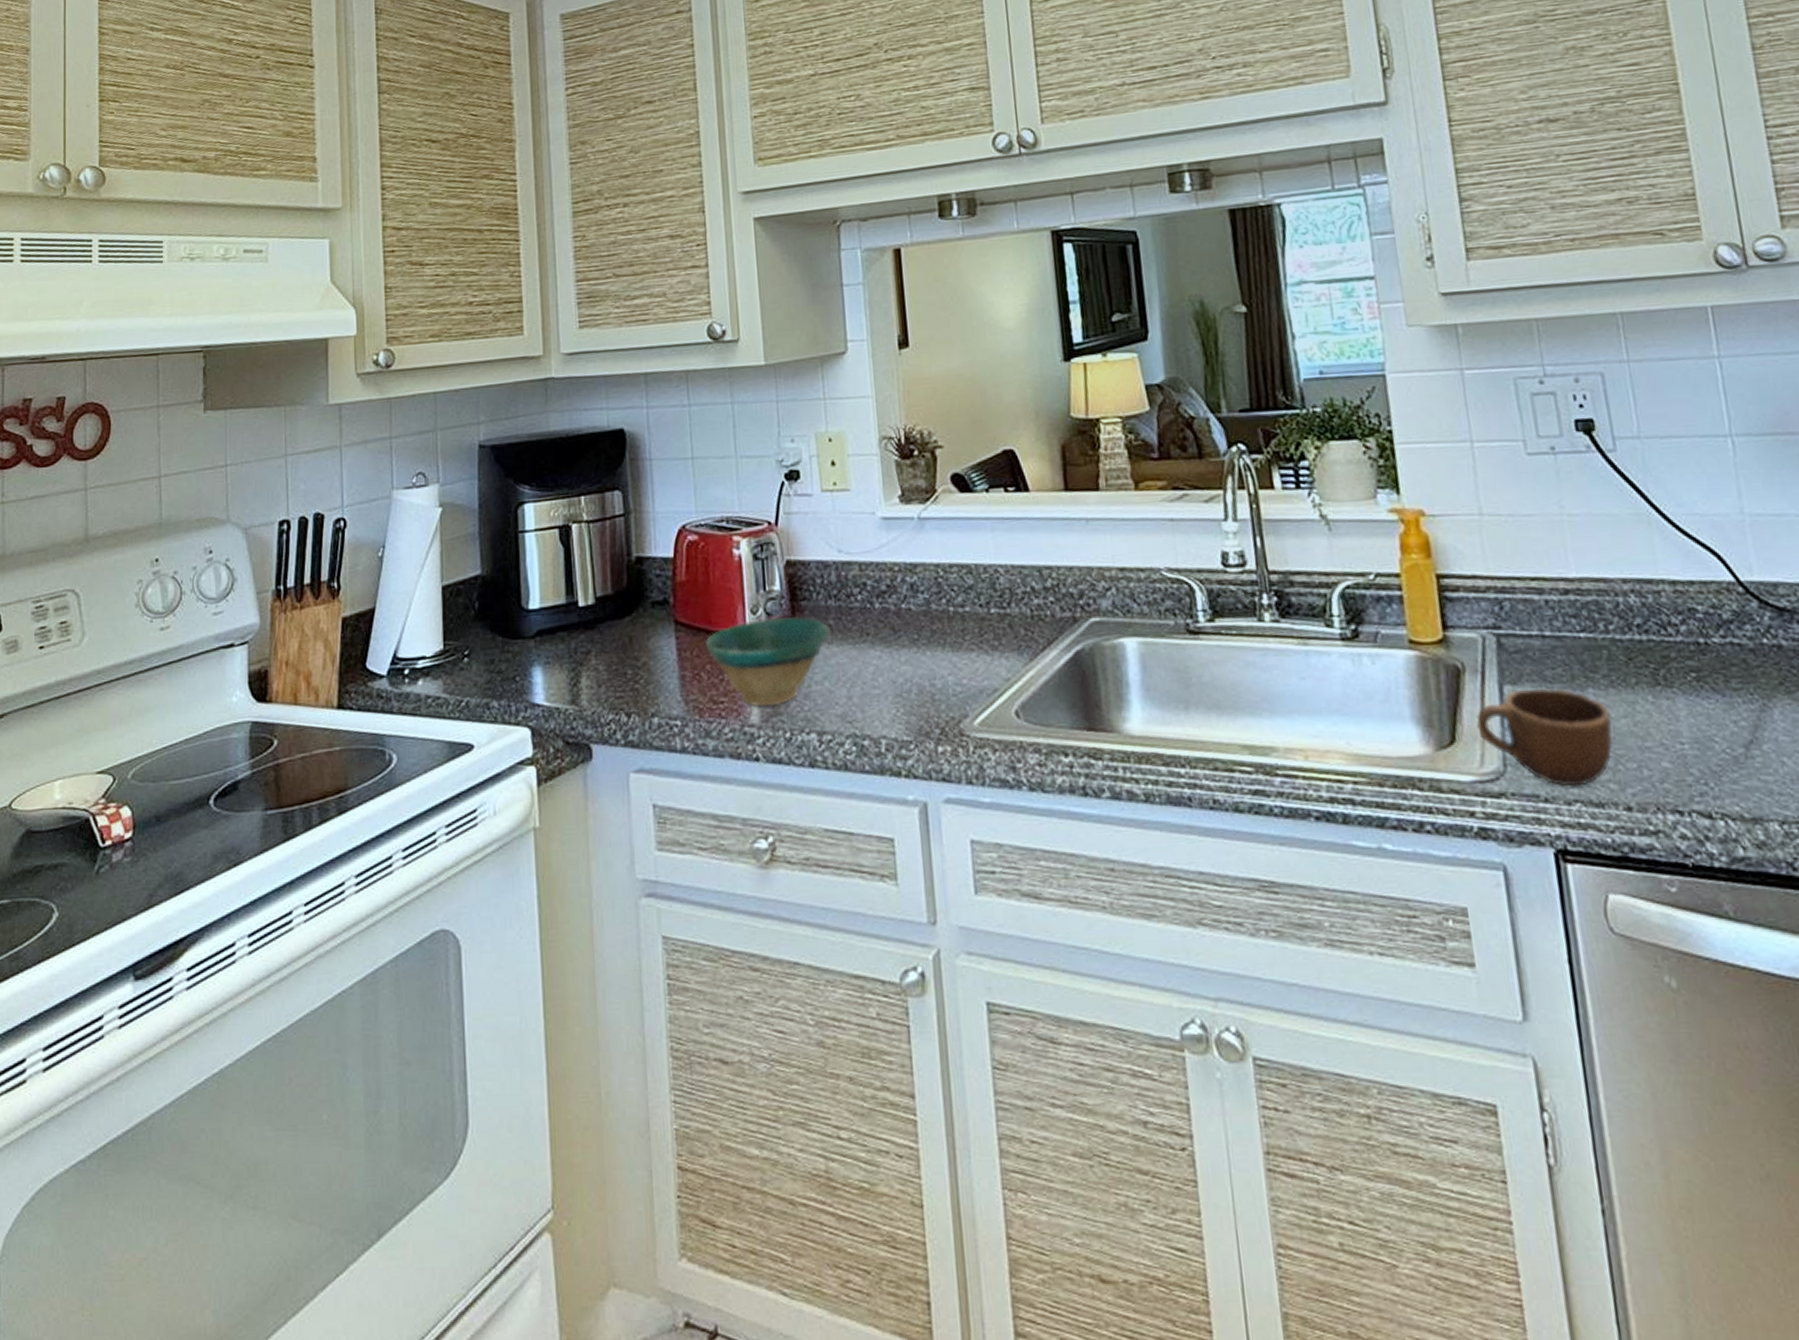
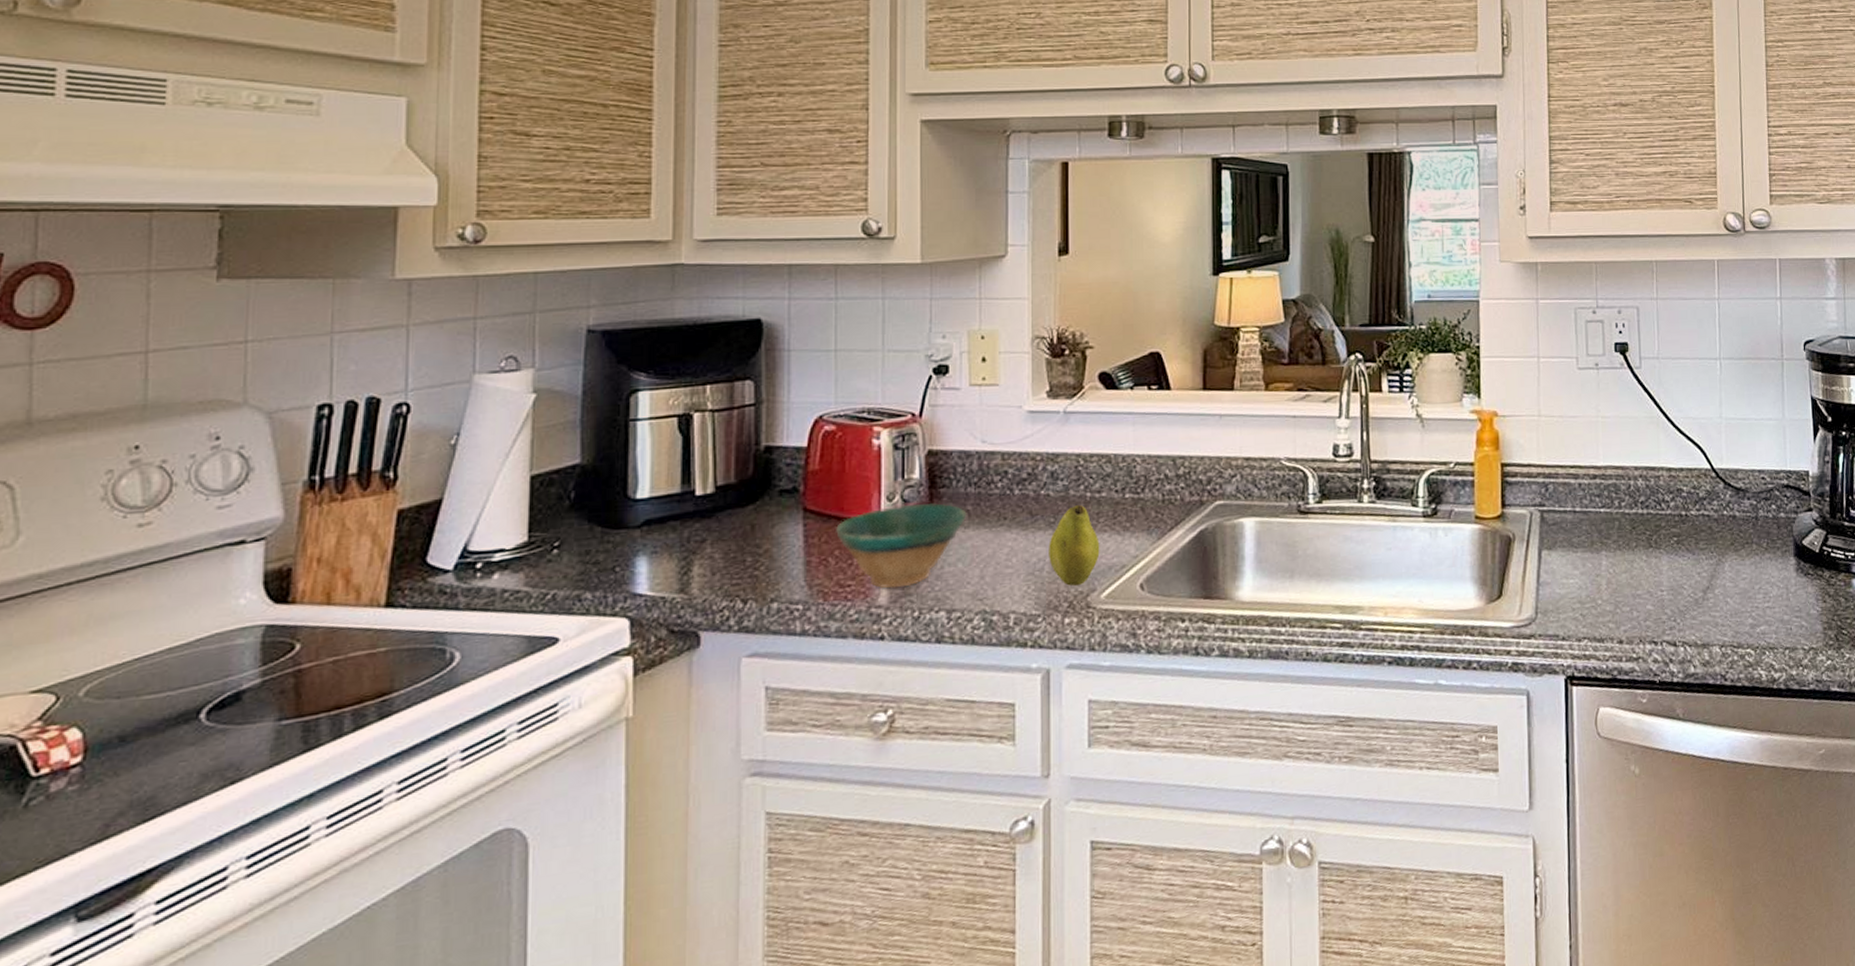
fruit: none [914,621,969,711] -> present [1049,505,1100,586]
mug: present [1476,688,1613,787] -> none [1519,552,1616,627]

